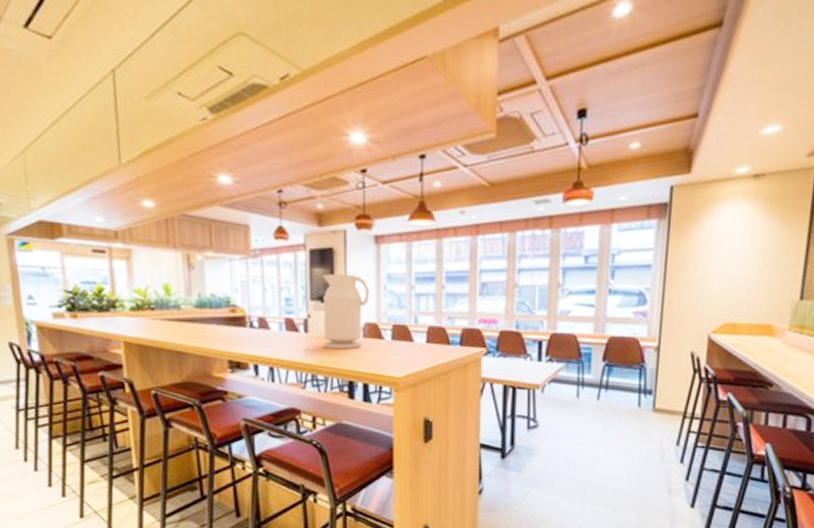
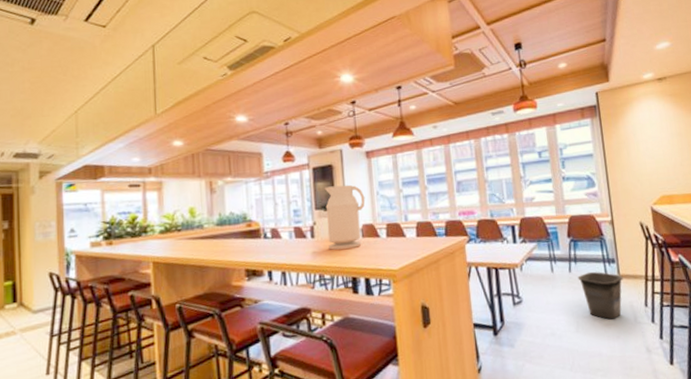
waste bin: none [606,401,658,455] -> present [578,271,623,320]

